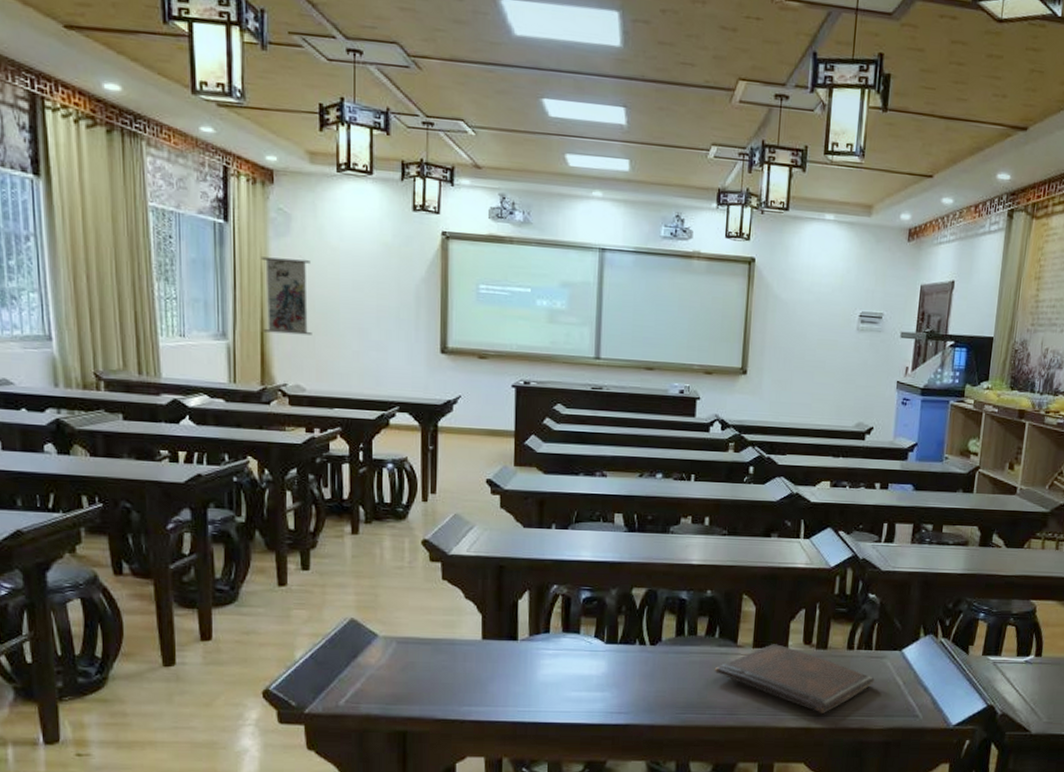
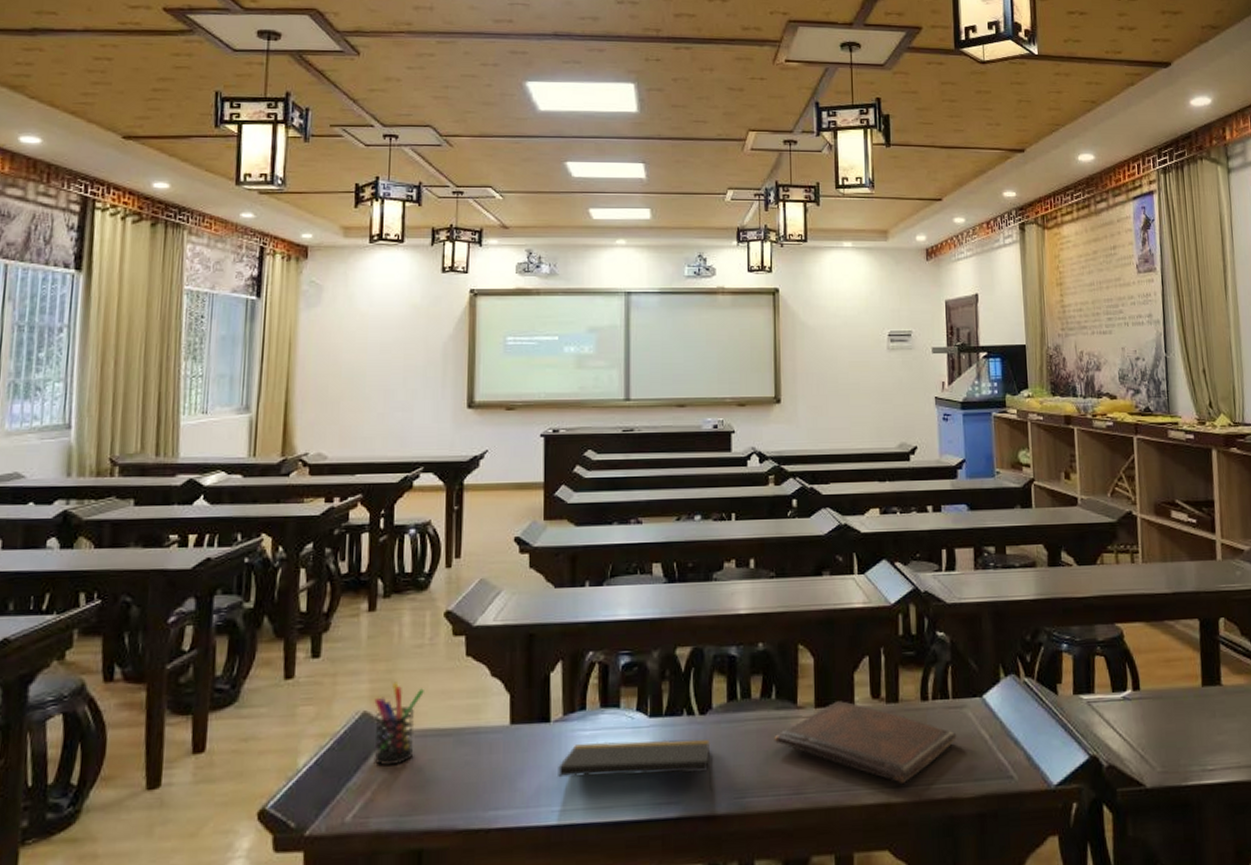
wall scroll: present [260,256,312,336] -> none [287,326,339,402]
pen holder: none [360,596,405,665] -> present [374,681,424,766]
notepad: none [524,659,658,706] -> present [558,739,713,790]

